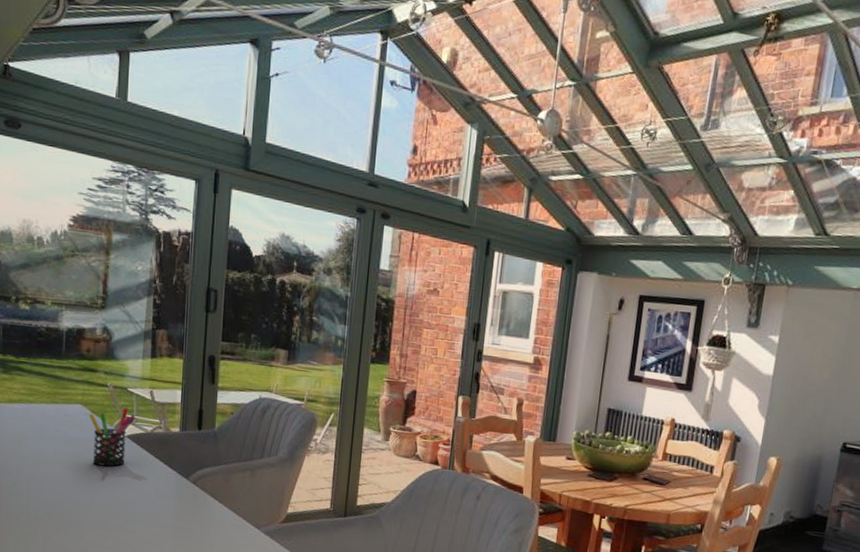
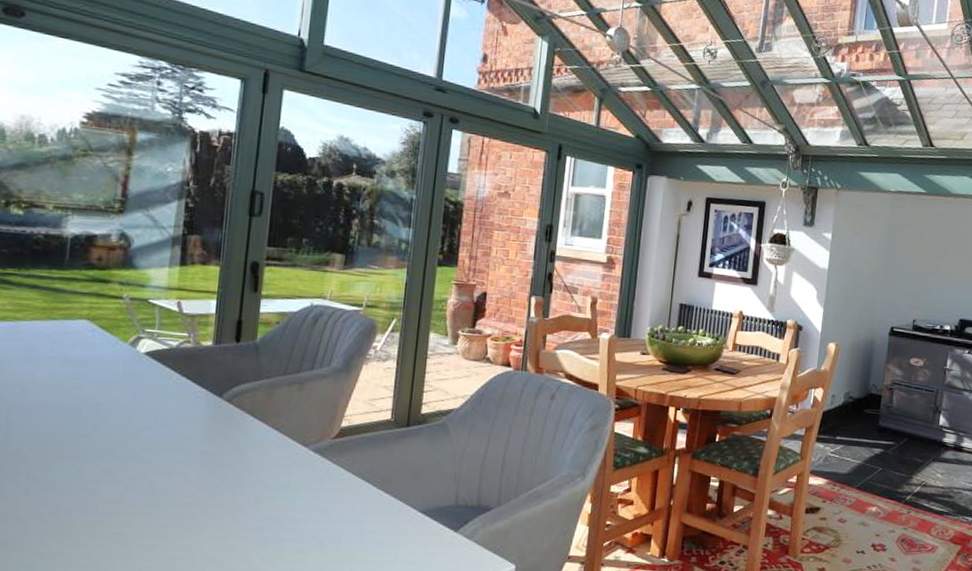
pen holder: present [89,408,136,467] -> none [96,321,158,389]

